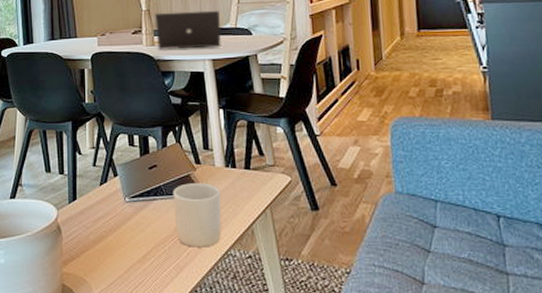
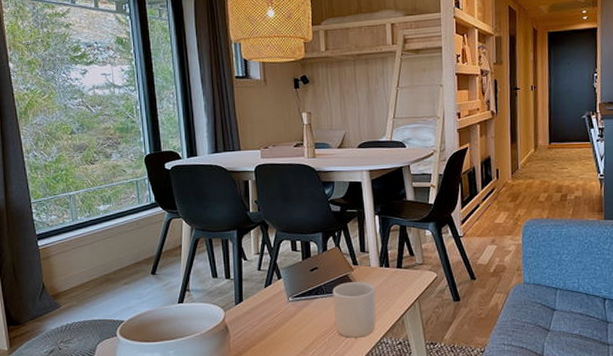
laptop: present [155,10,222,49] -> none [316,124,378,161]

